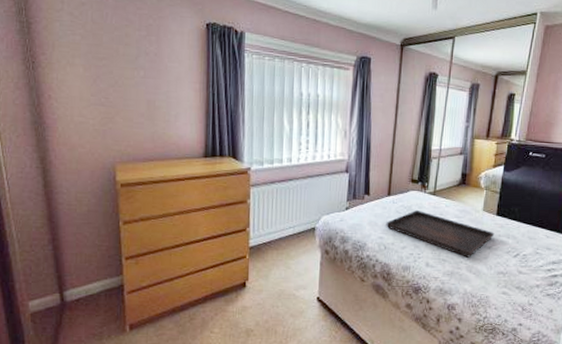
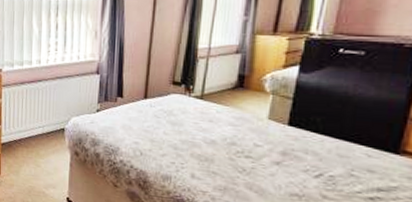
serving tray: present [386,209,495,258] -> none [142,114,286,173]

